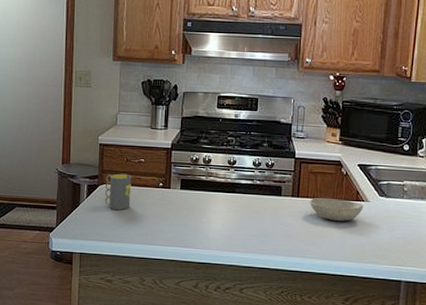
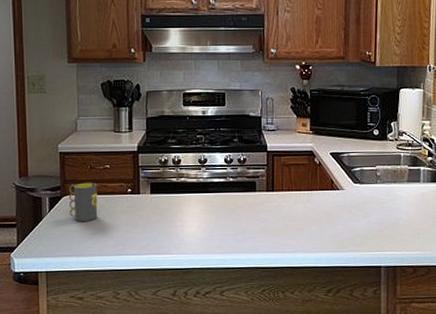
bowl: present [310,197,364,221] -> none [285,189,339,212]

